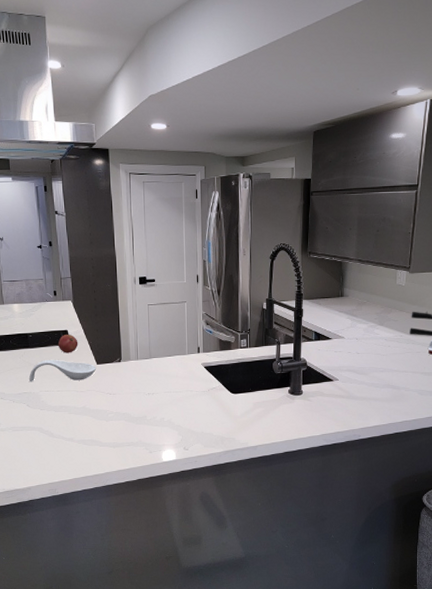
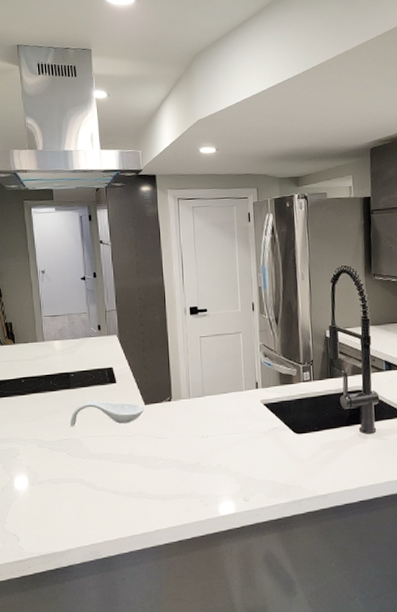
fruit: present [57,335,78,353] -> none [102,372,124,393]

